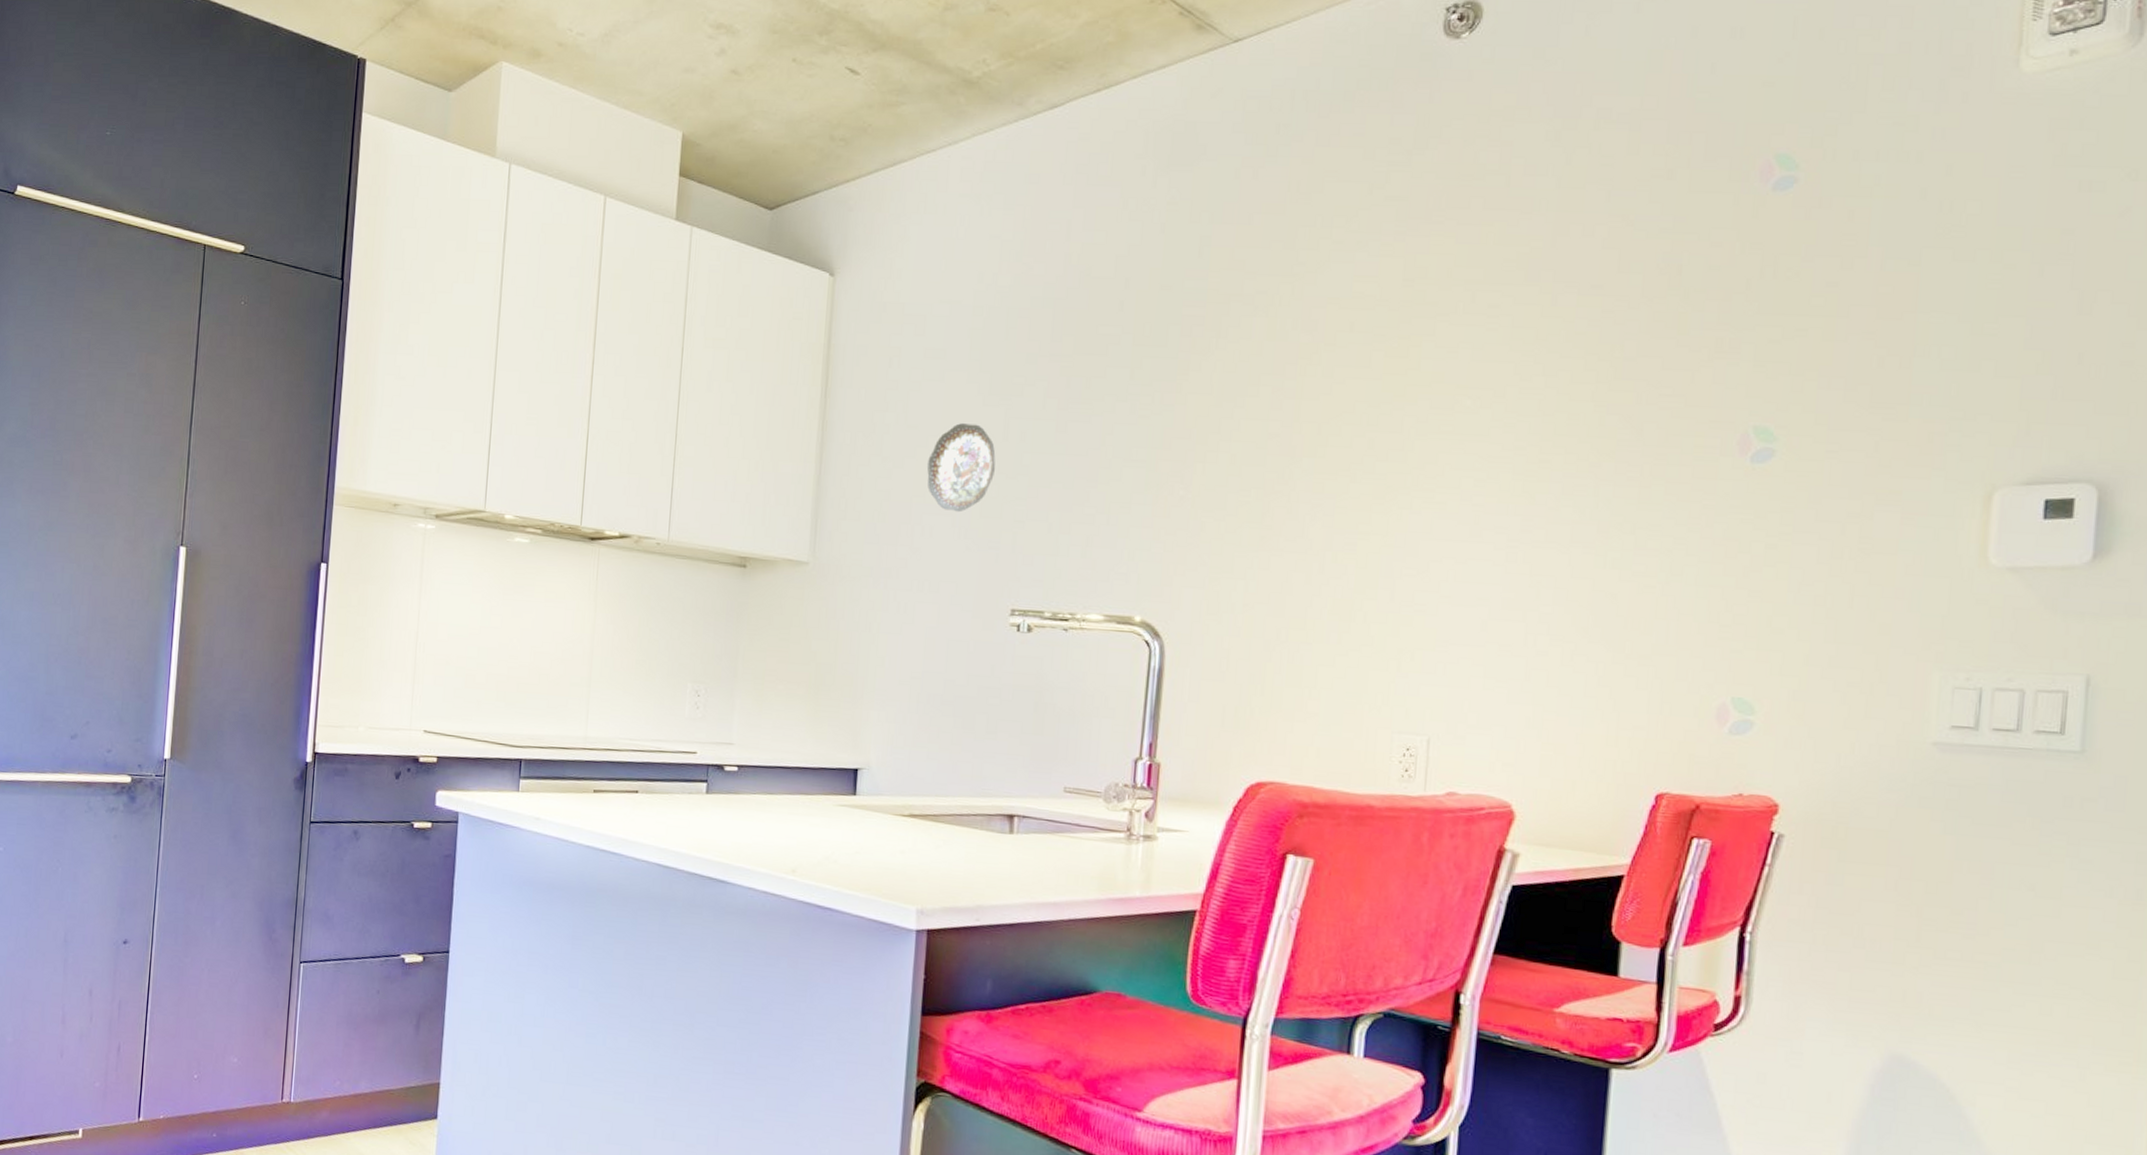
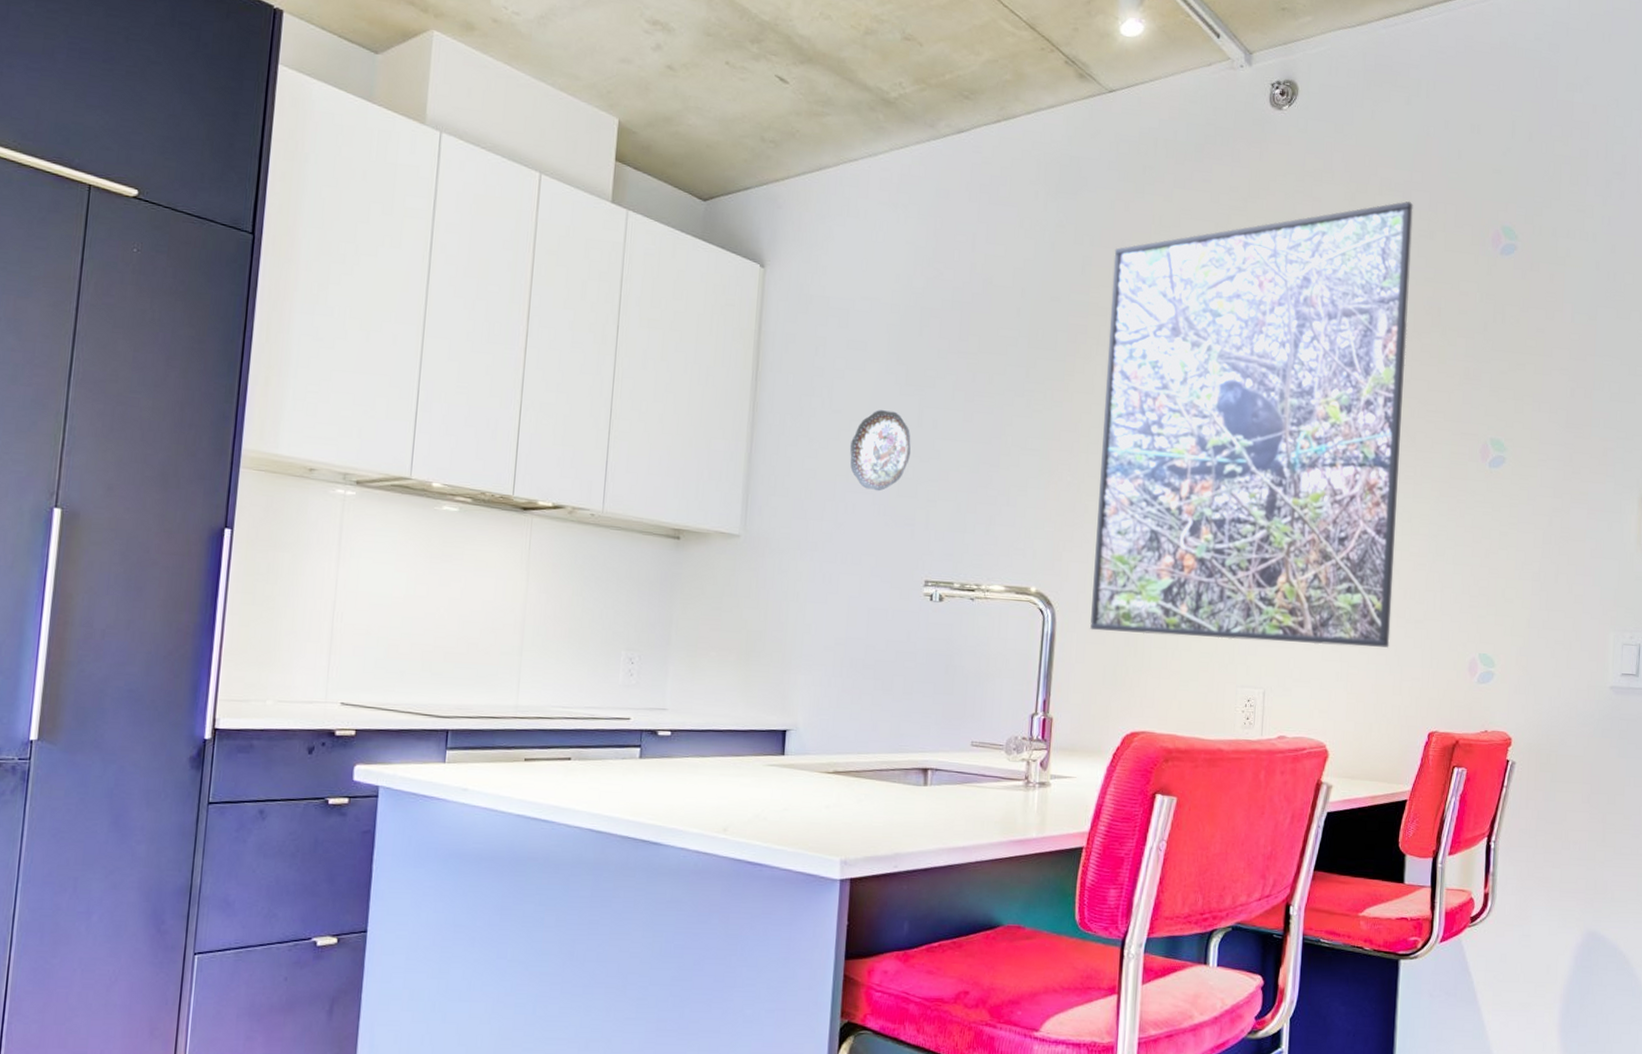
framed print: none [1206,133,1644,690] -> present [1089,201,1413,649]

